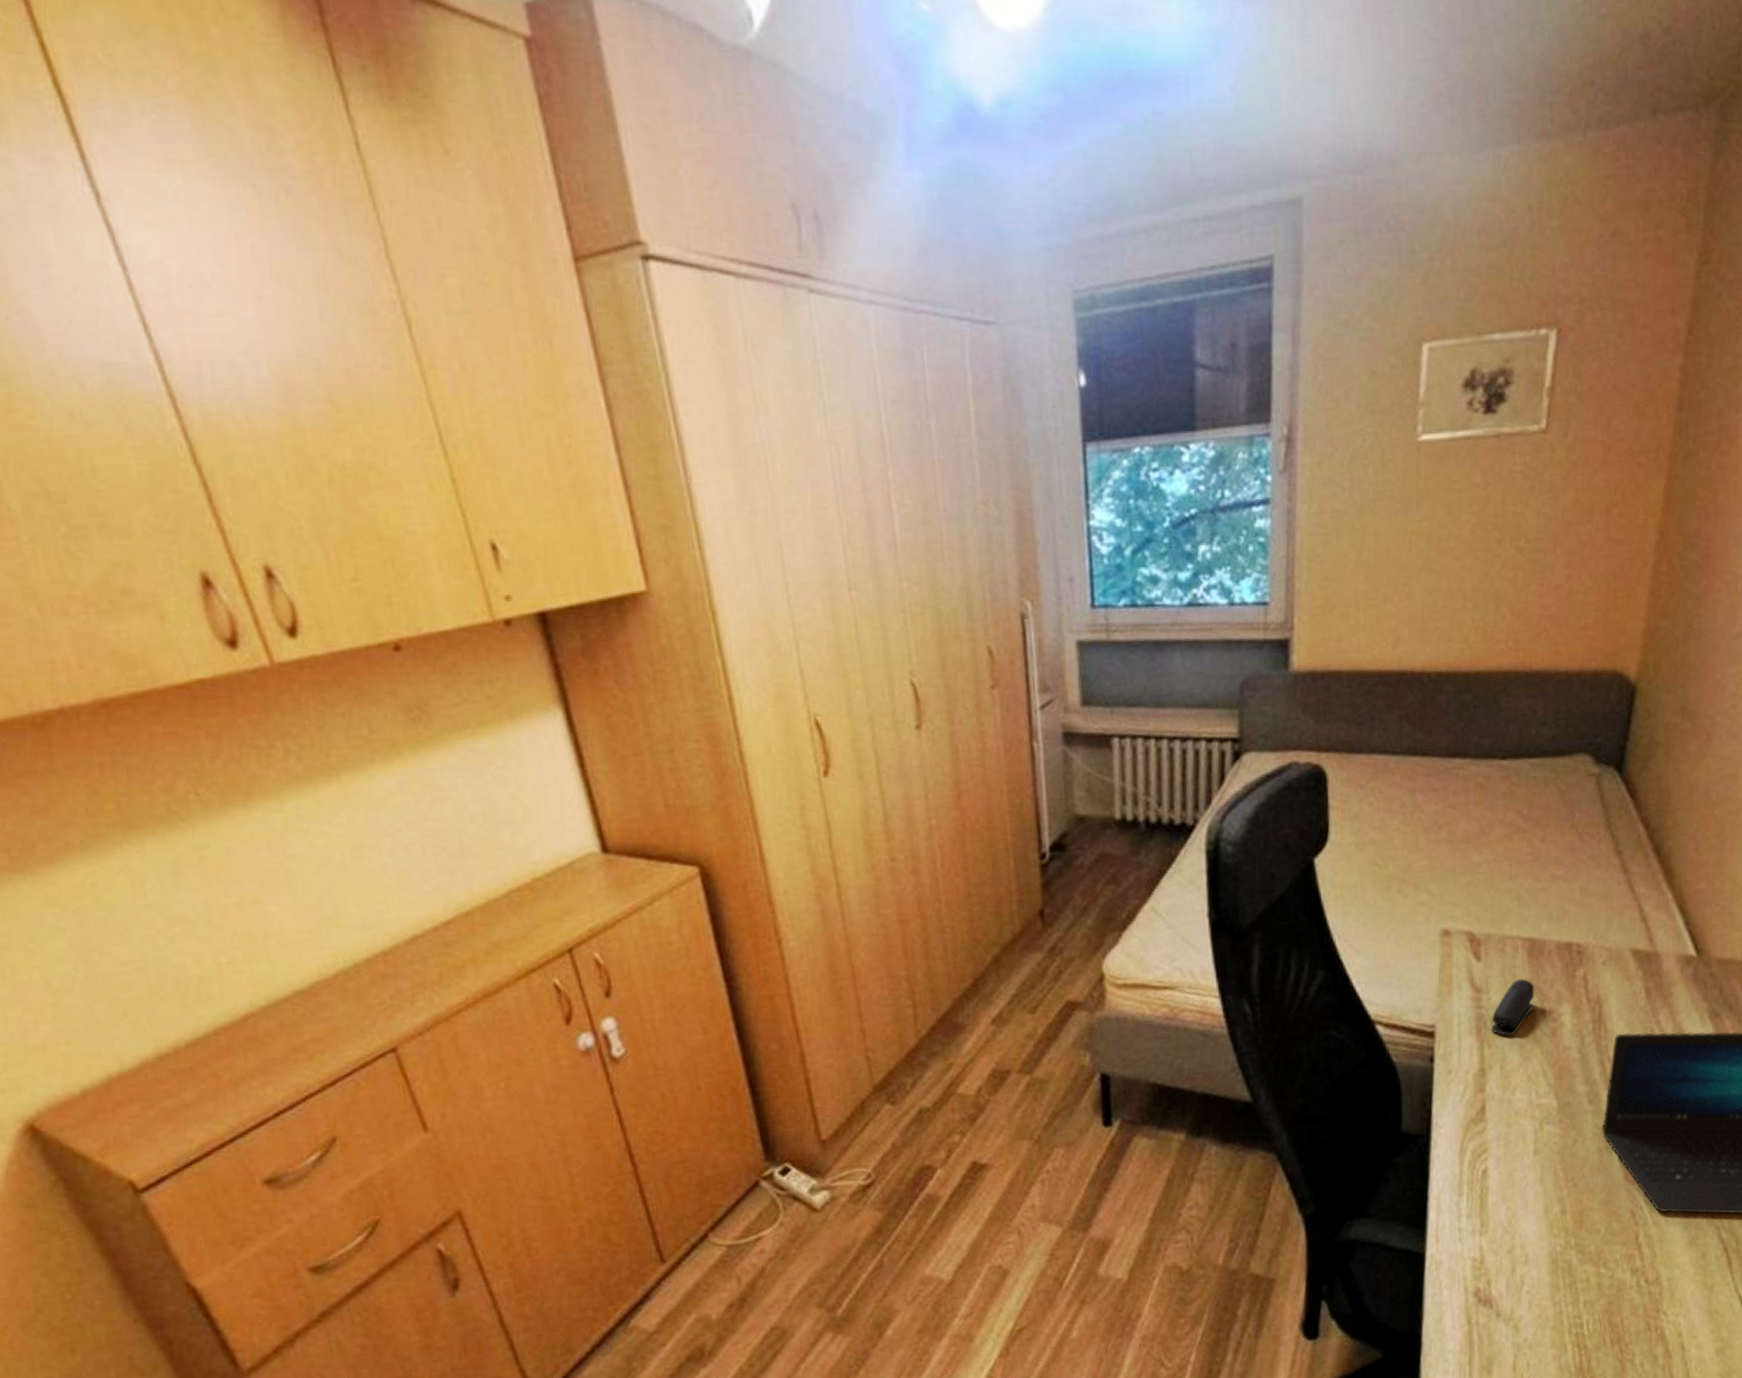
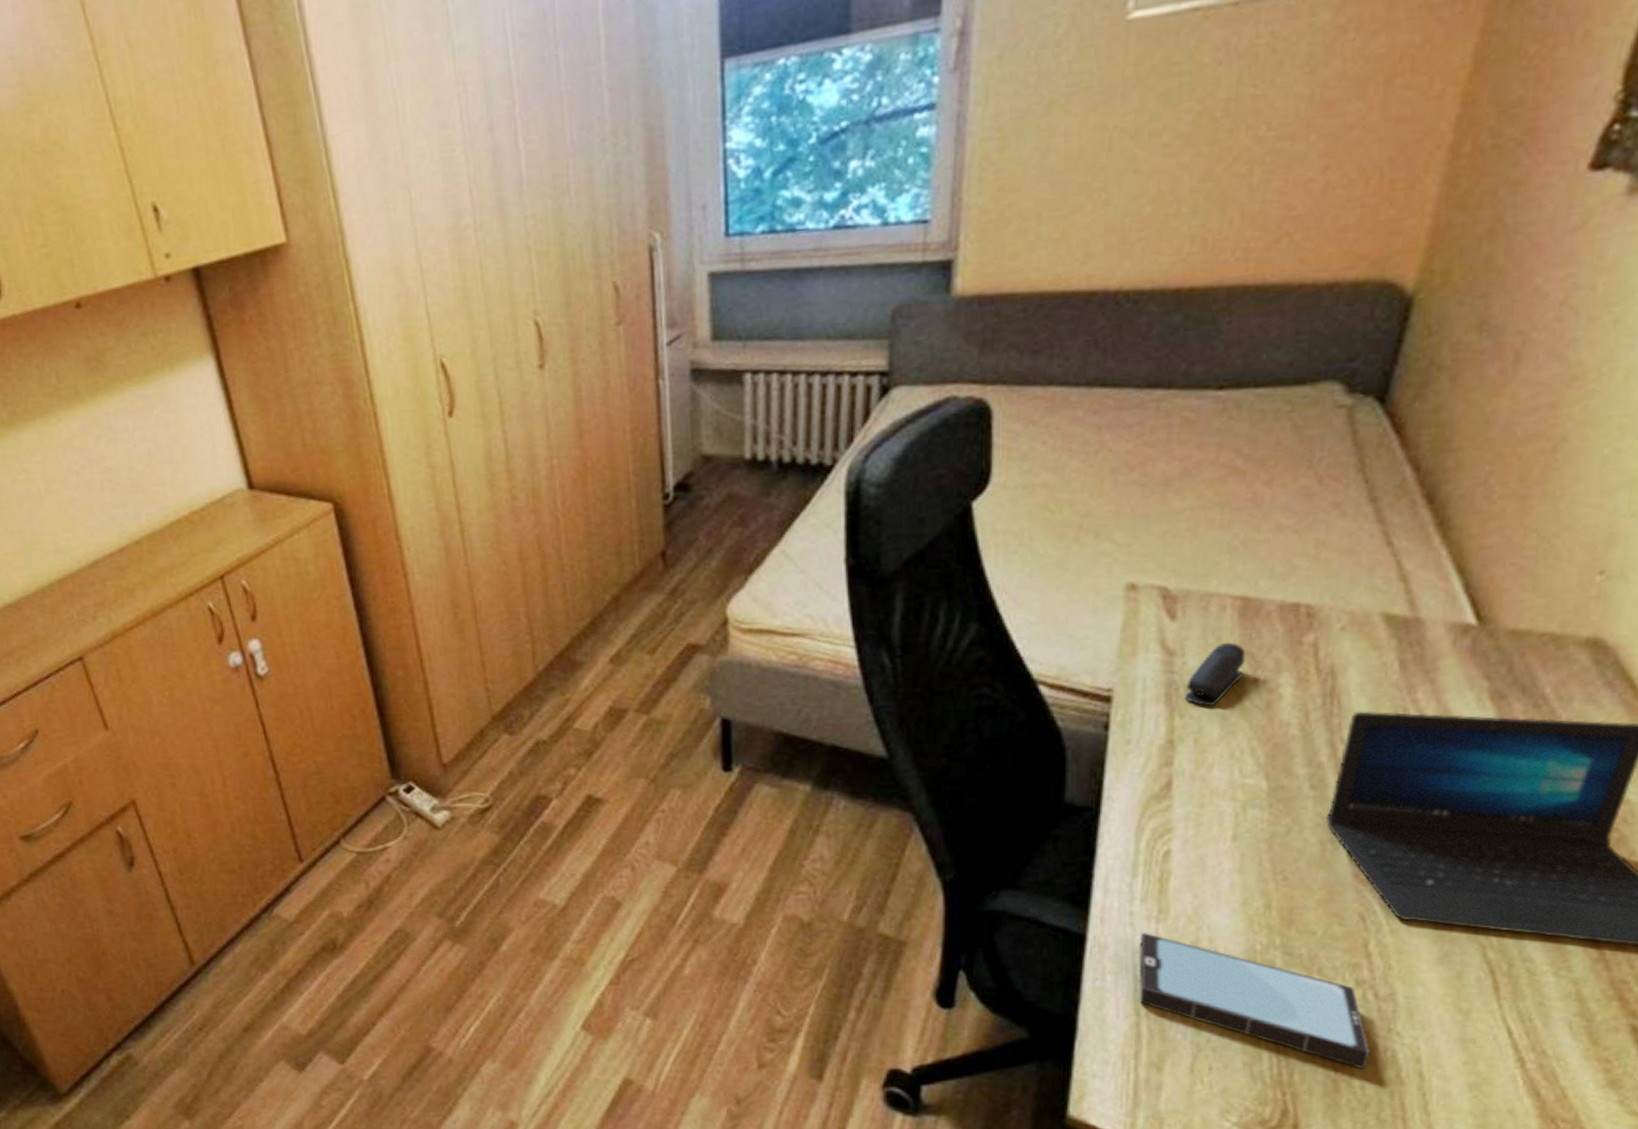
smartphone: none [1467,1245,1645,1349] -> present [1138,932,1370,1070]

